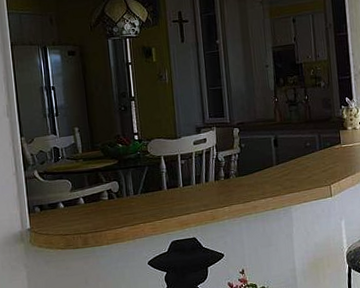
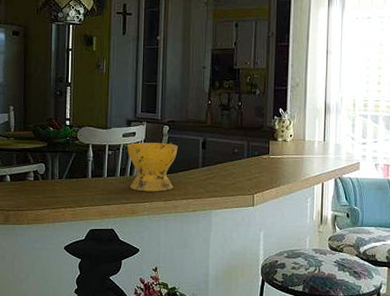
bowl: none [199,145,251,197] -> present [127,142,178,192]

